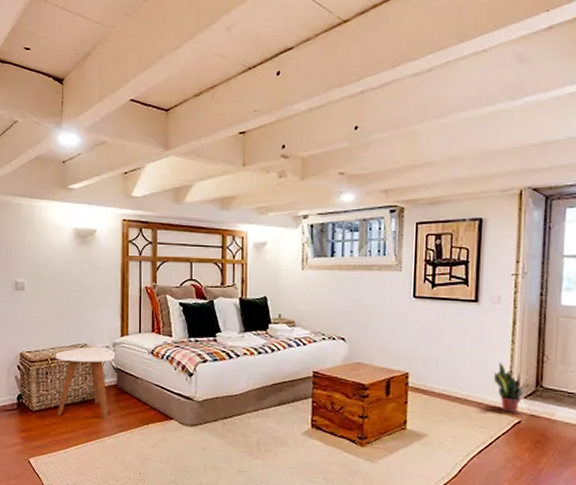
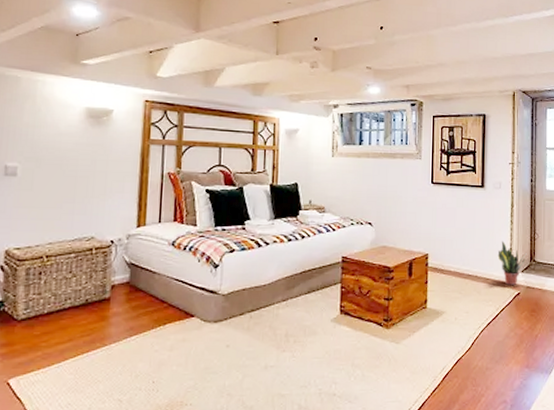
side table: present [55,347,115,419] -> none [52,240,129,323]

